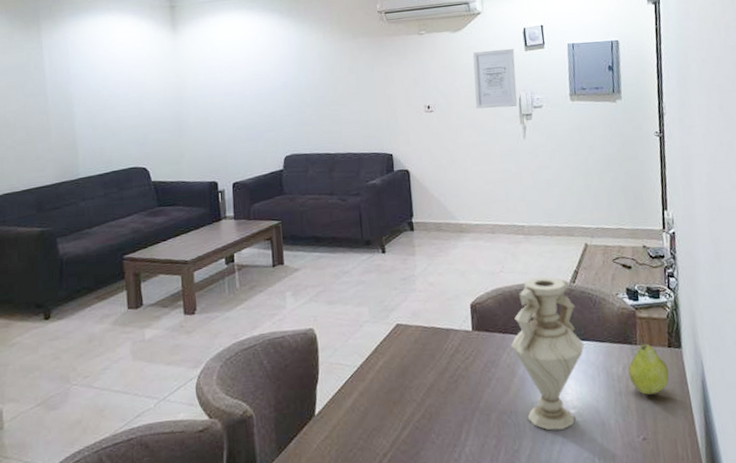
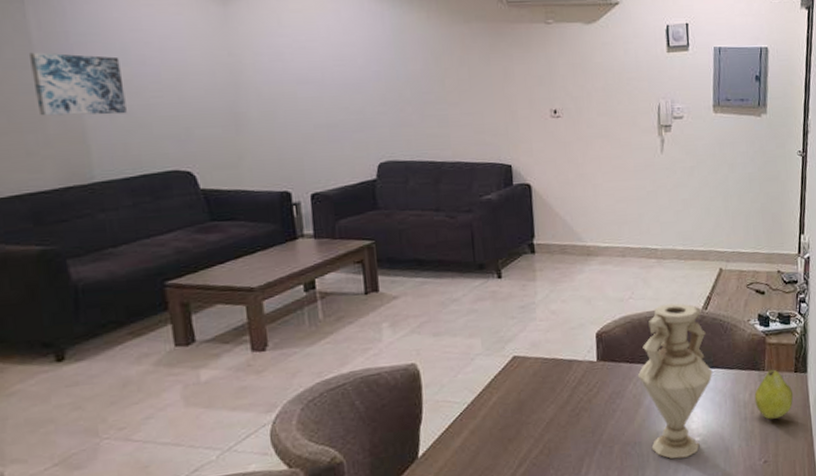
wall art: none [42,83,104,130] -> present [28,52,127,116]
wall art: present [472,48,517,109] -> none [608,48,656,117]

